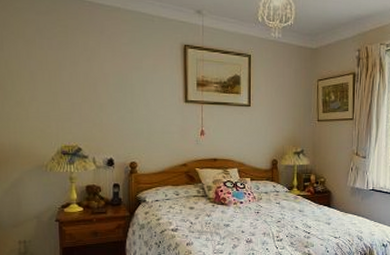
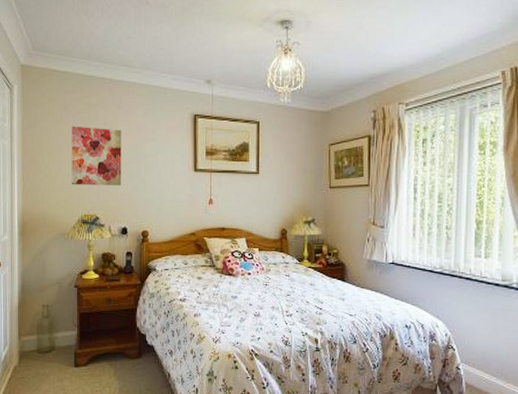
wall art: none [46,50,106,116] -> present [71,126,122,186]

